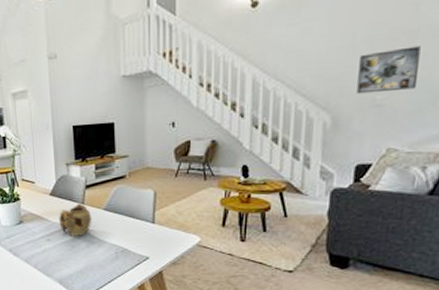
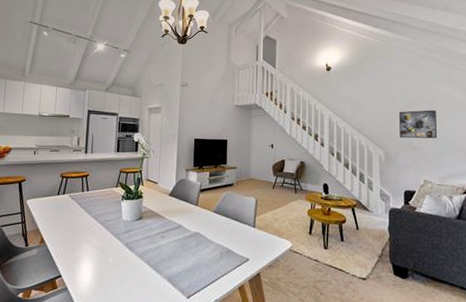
teapot: present [59,203,93,236] -> none [174,204,203,235]

